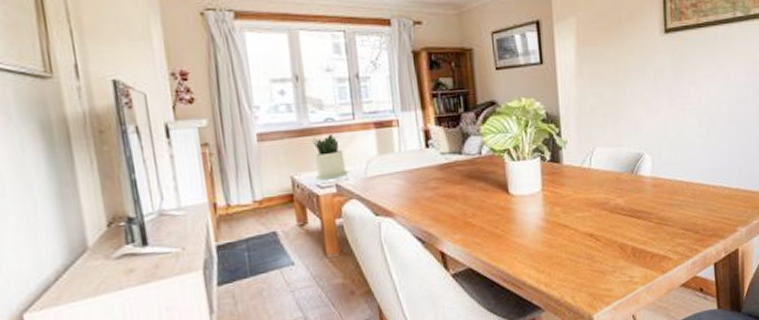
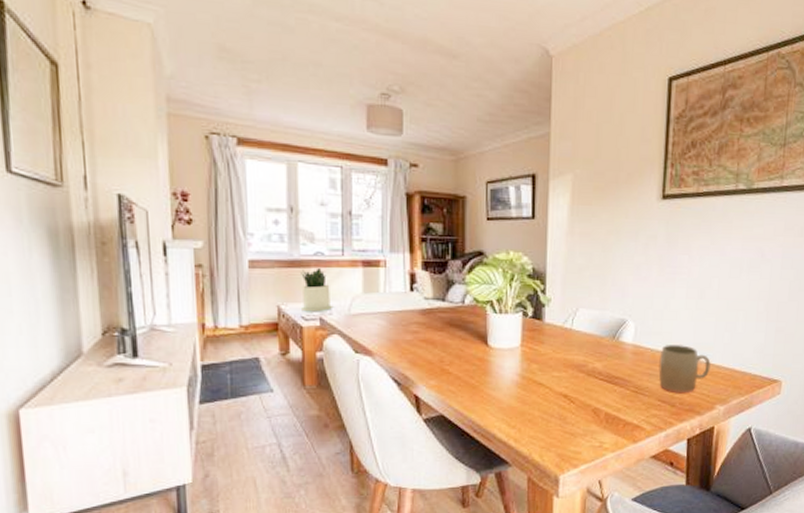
mug: none [678,172,729,220] -> present [658,345,711,392]

